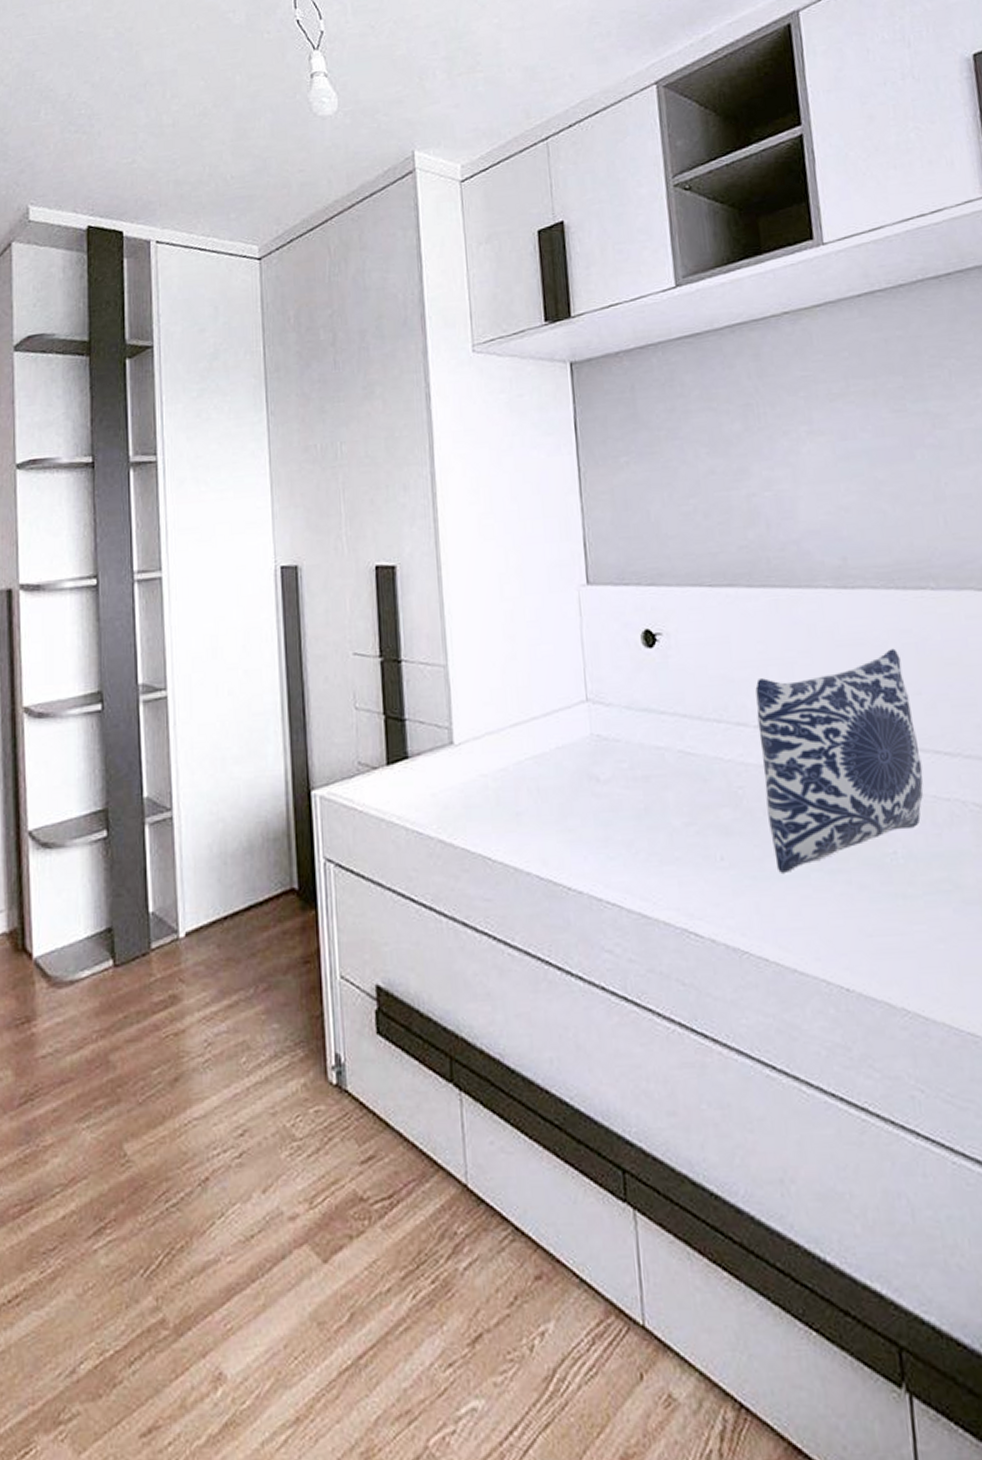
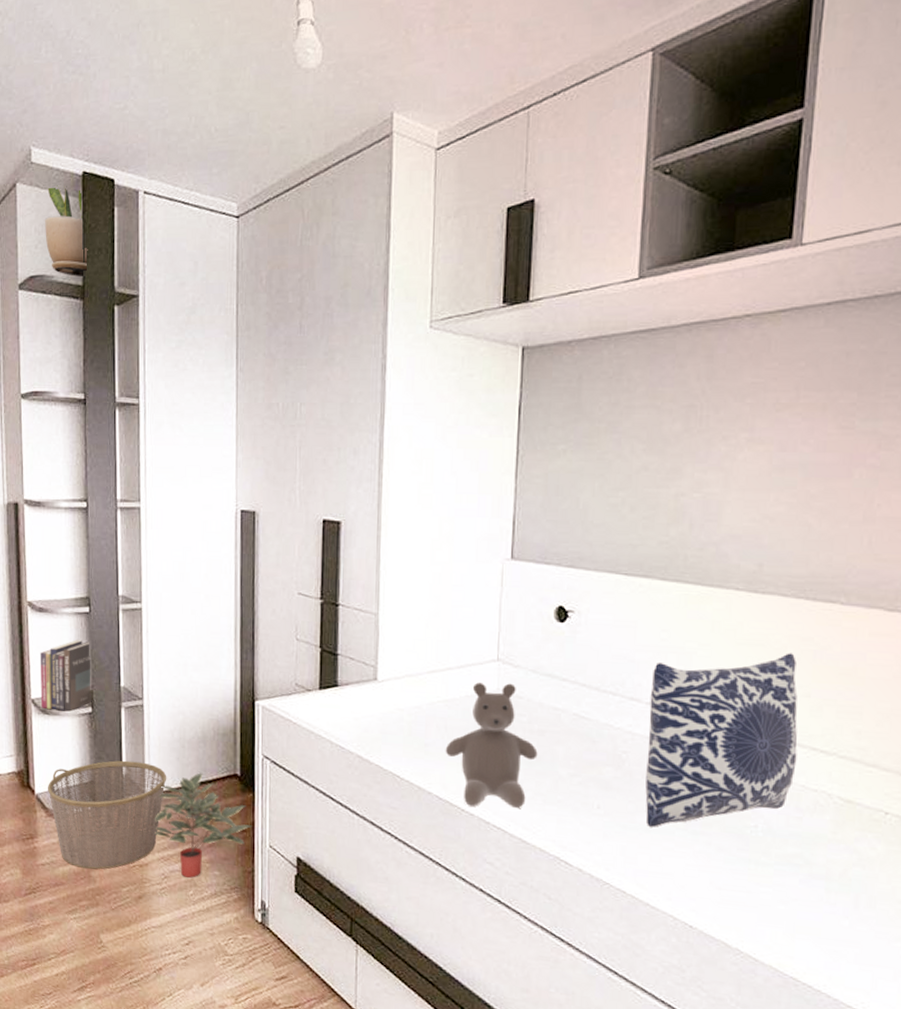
books: none [39,745,110,842] -> present [39,640,95,712]
potted plant: none [45,241,95,333] -> present [45,185,88,277]
basket: none [49,892,206,1052] -> present [47,760,167,870]
potted plant: none [191,894,317,1039] -> present [153,773,252,878]
stuffed bear: none [540,725,646,882] -> present [445,682,538,808]

